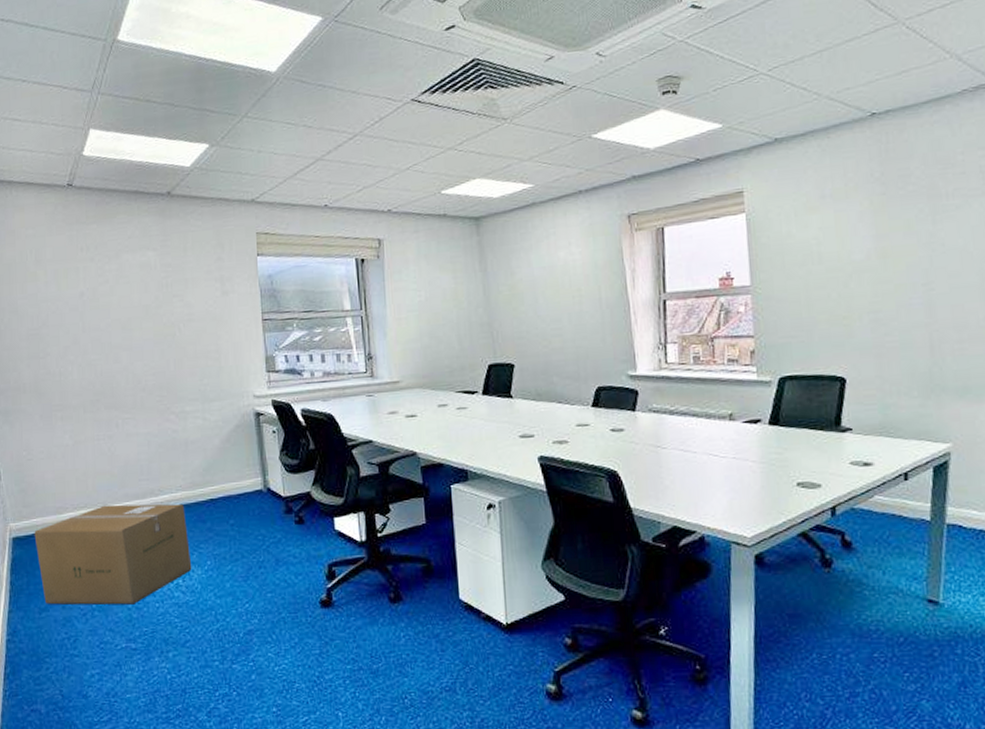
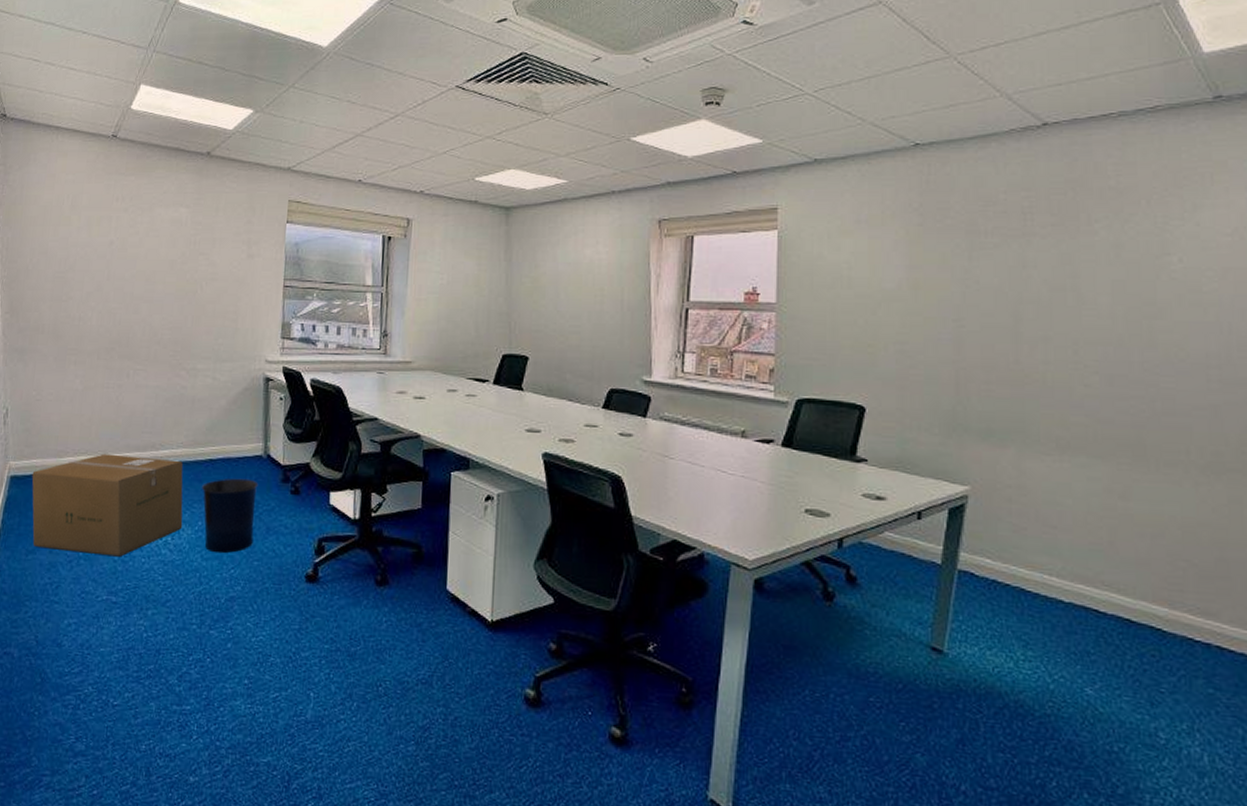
waste bin: none [206,514,264,589] -> present [202,478,257,553]

